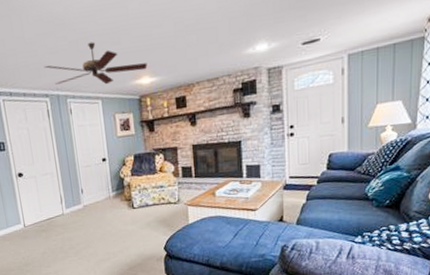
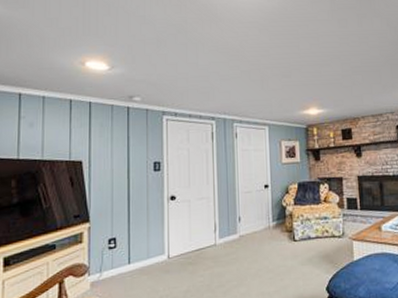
ceiling fan: present [44,42,147,85] -> none [213,73,315,113]

